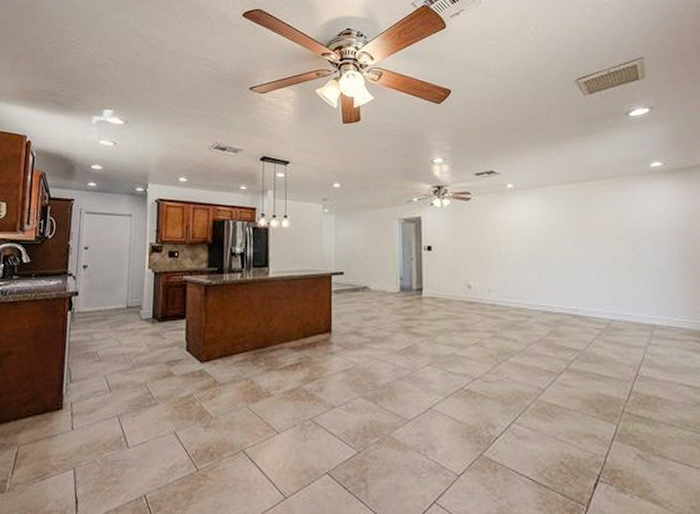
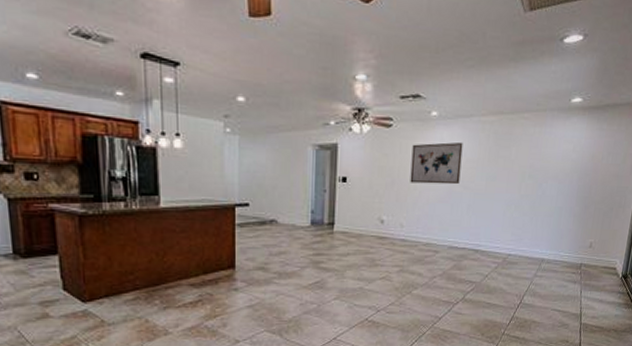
wall art: none [492,209,545,250] -> present [410,142,463,185]

